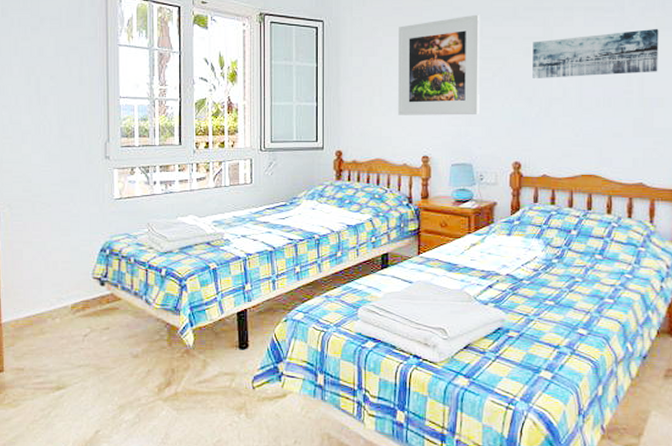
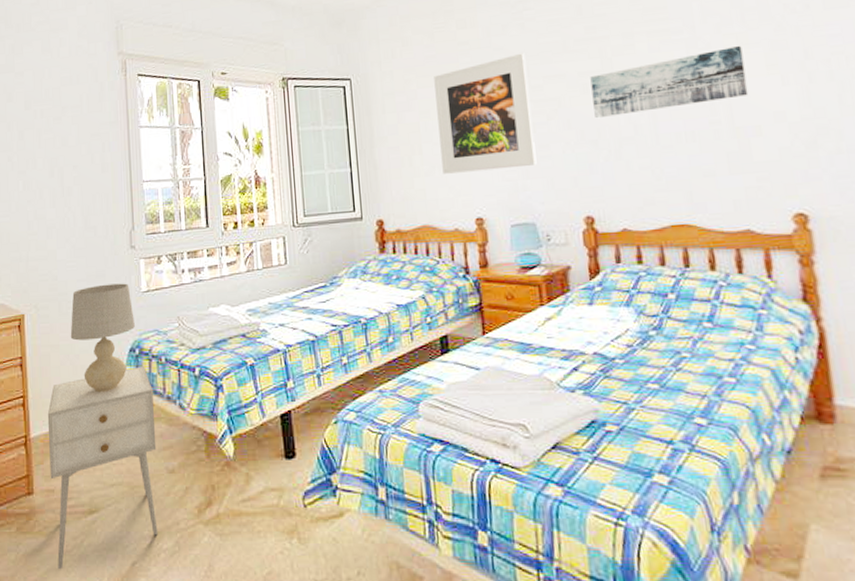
nightstand: none [19,265,122,435] -> present [47,366,158,569]
table lamp: none [43,189,106,286] -> present [70,283,135,393]

